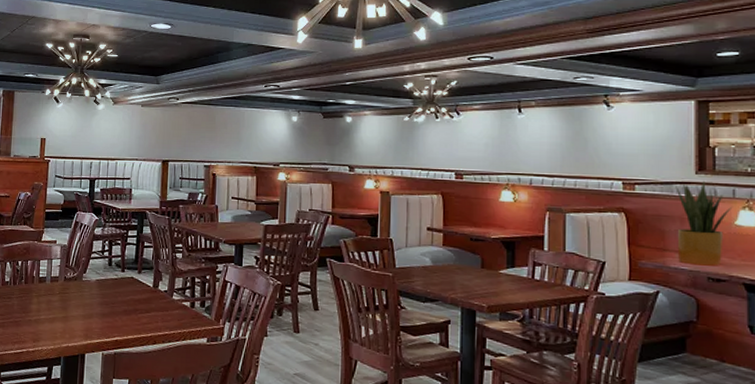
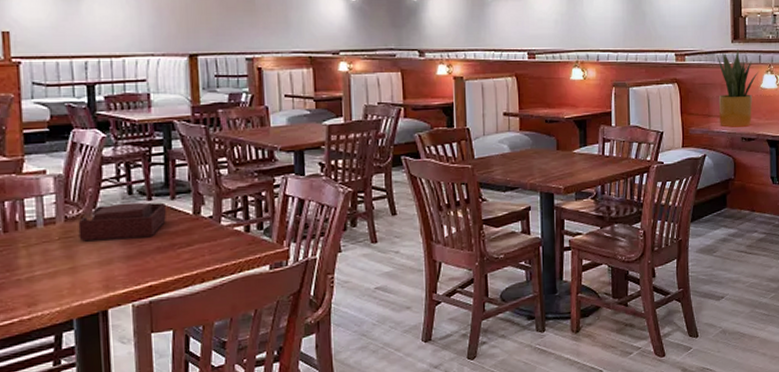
napkin holder: none [72,271,134,301] -> present [78,202,166,241]

